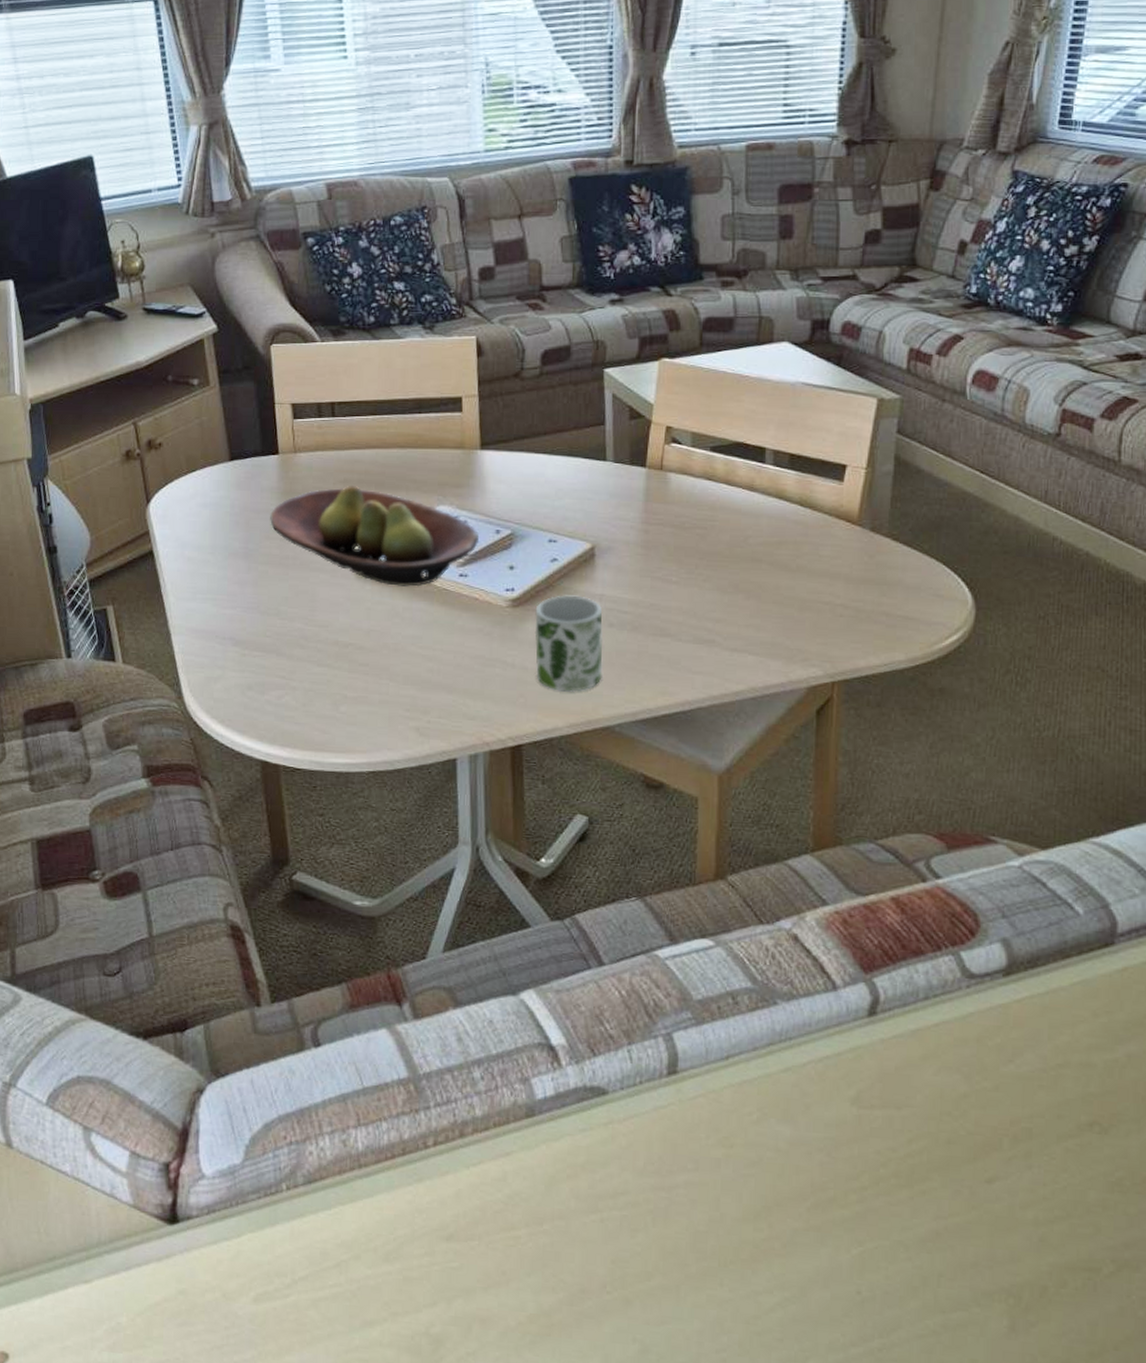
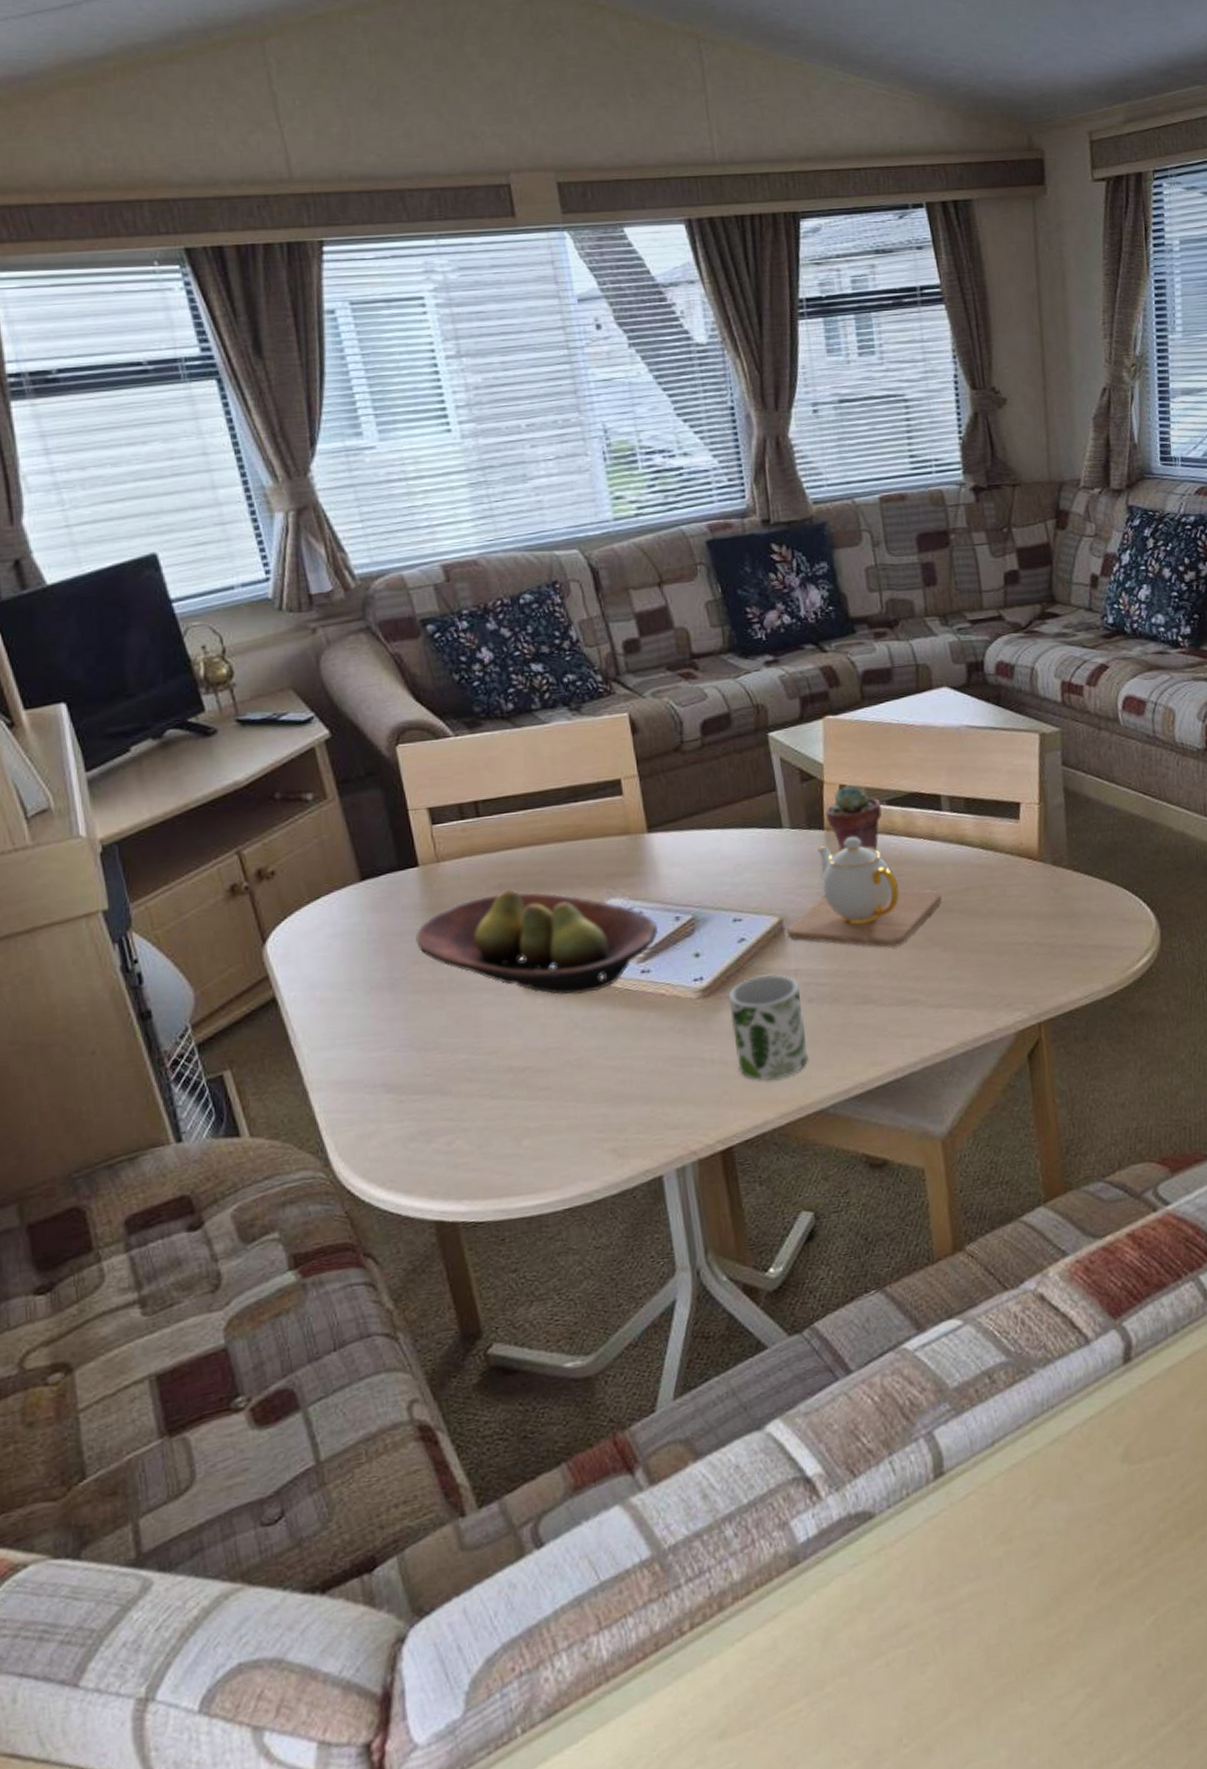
teapot: none [598,477,753,588] -> present [787,836,943,948]
potted succulent: none [649,428,704,494] -> present [825,785,882,852]

